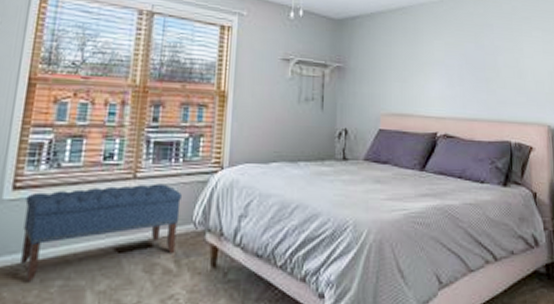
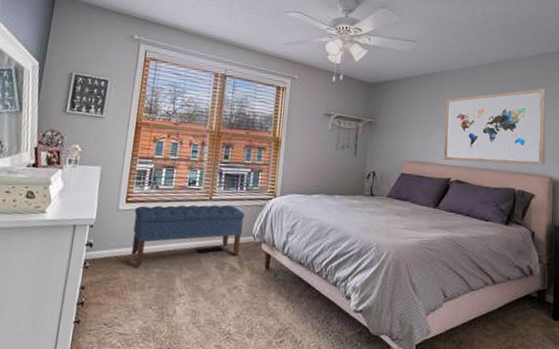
wall art: none [426,21,541,112] -> present [443,88,546,166]

